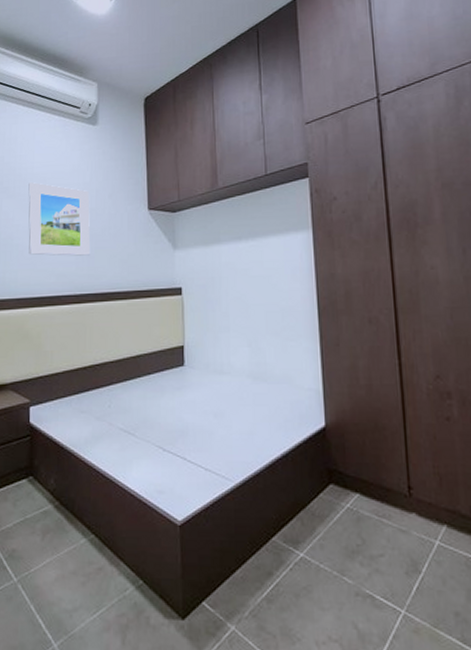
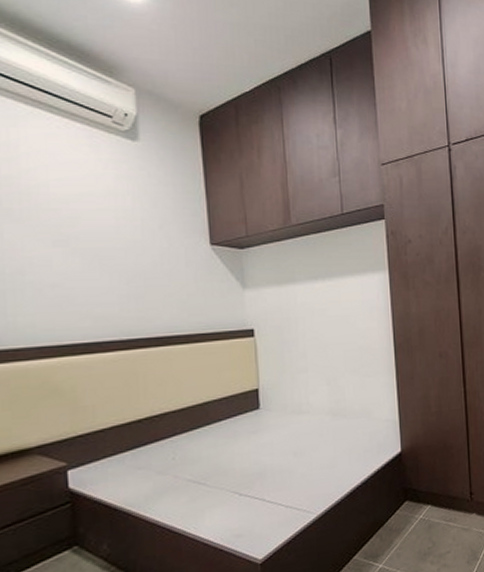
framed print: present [28,182,91,256] -> none [42,205,139,296]

